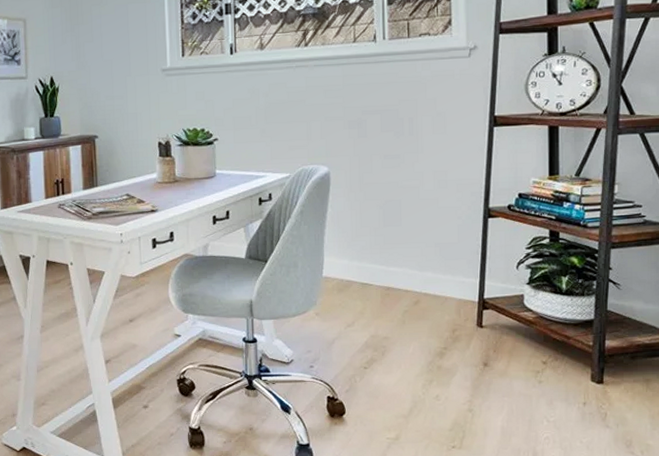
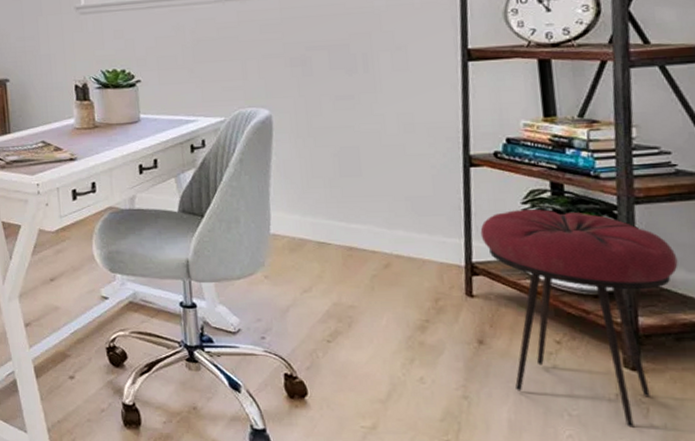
stool: none [492,253,639,429] -> present [480,208,678,428]

